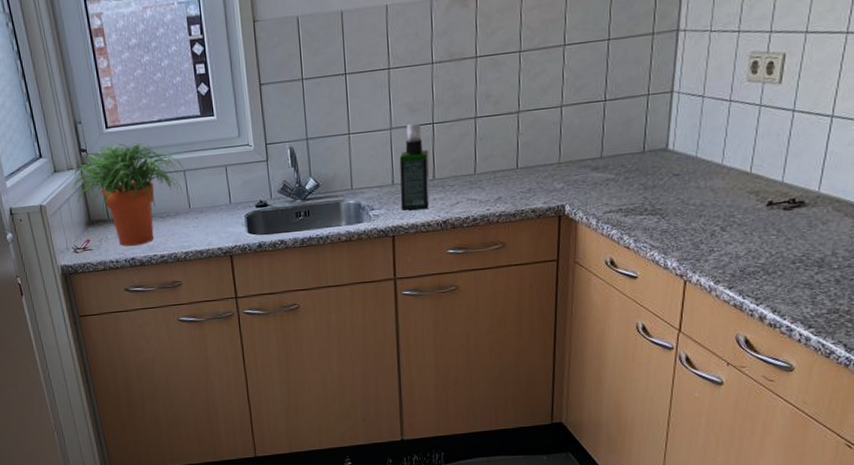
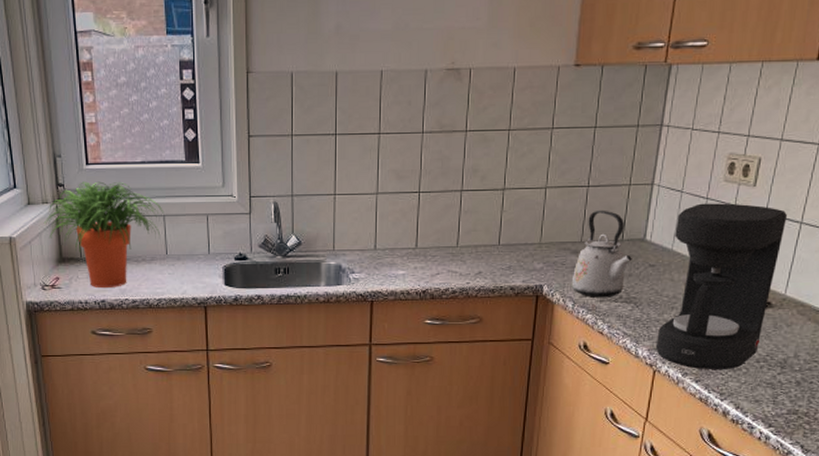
spray bottle: present [399,122,430,210] -> none [381,189,413,277]
kettle: none [594,123,655,213] -> present [571,210,632,298]
coffee maker: none [684,103,816,276] -> present [655,203,787,369]

